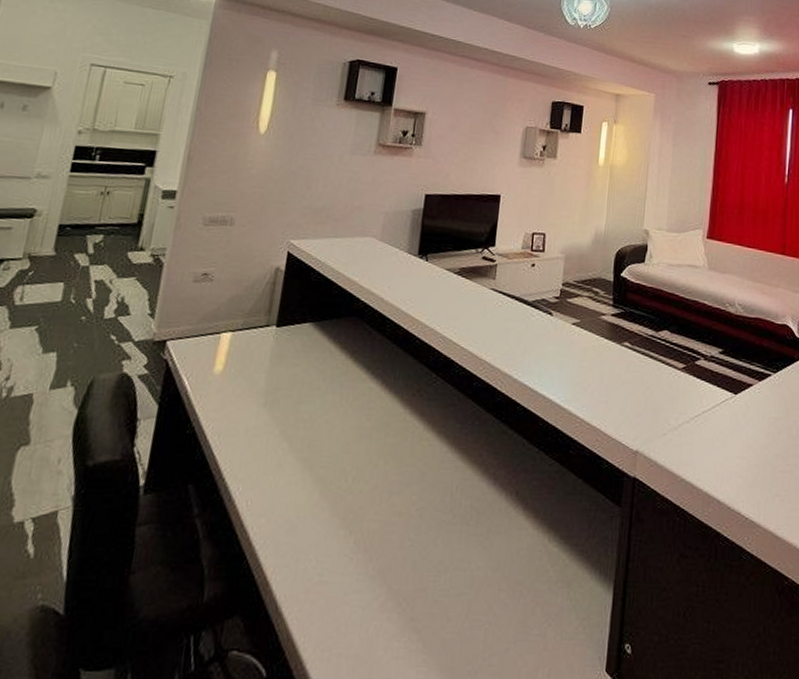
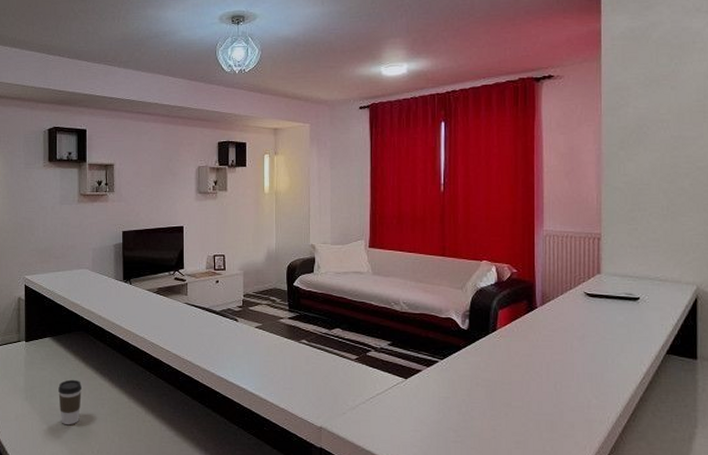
coffee cup: none [308,380,345,443] -> present [58,379,82,426]

